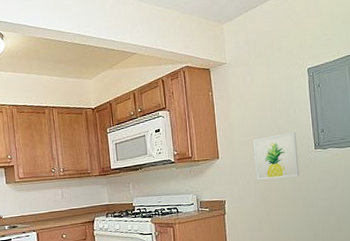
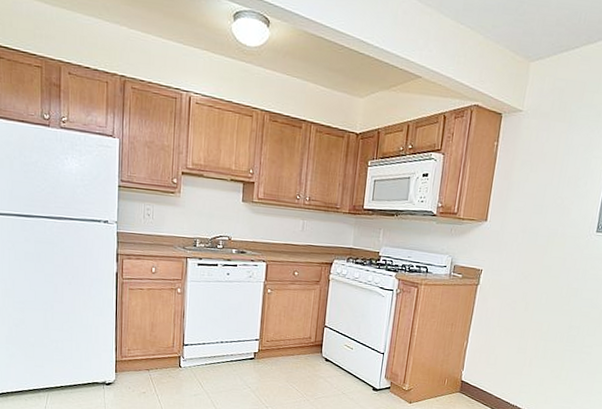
wall art: present [253,131,300,180] -> none [523,207,581,259]

